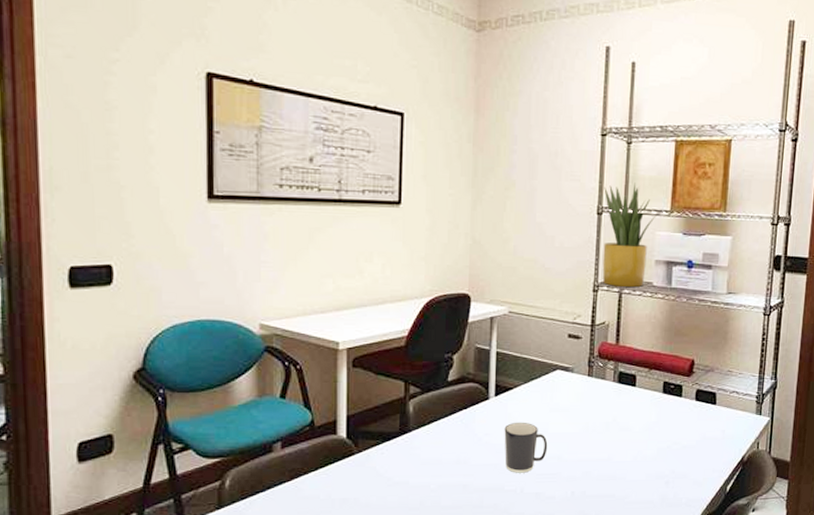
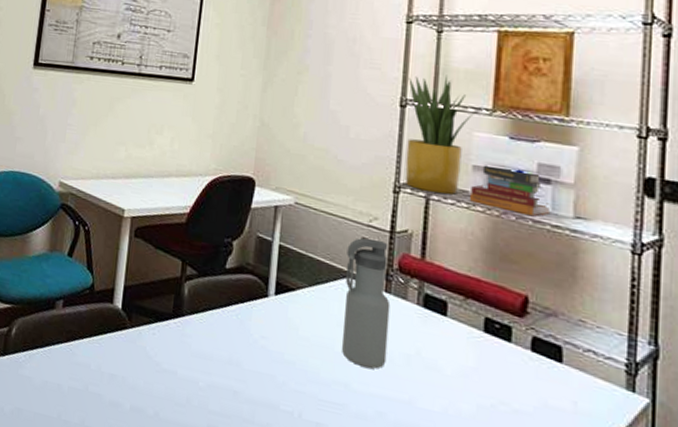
mug: present [504,422,548,473] -> none [282,329,333,395]
water bottle: none [554,333,593,440] -> present [341,237,391,369]
books: none [652,258,712,297] -> present [469,165,551,217]

